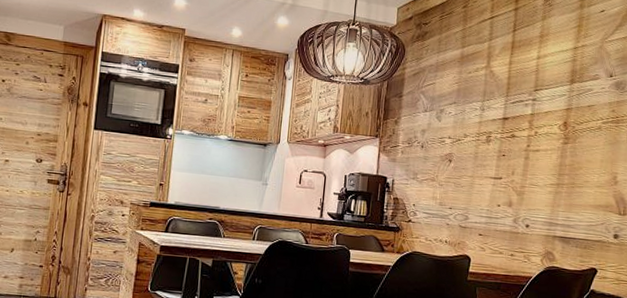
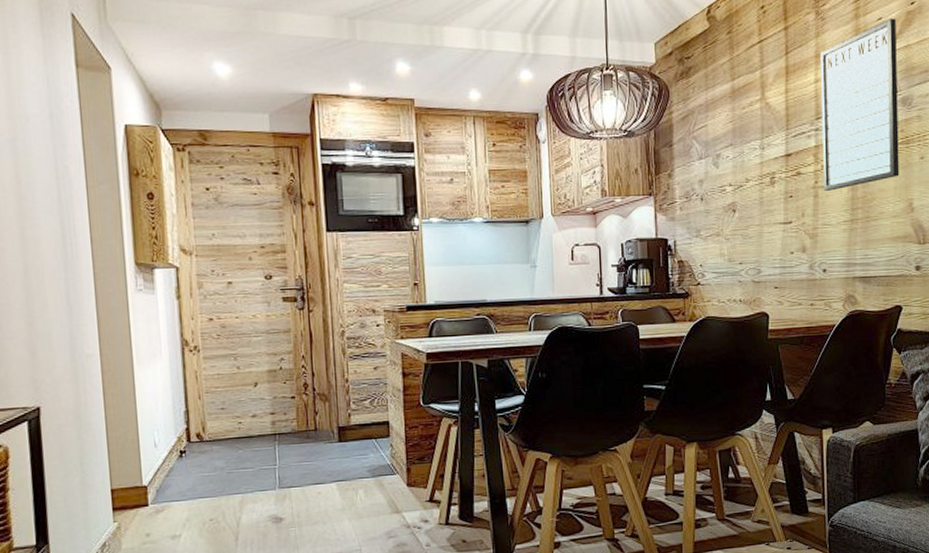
writing board: none [534,12,617,156] -> present [820,18,900,191]

